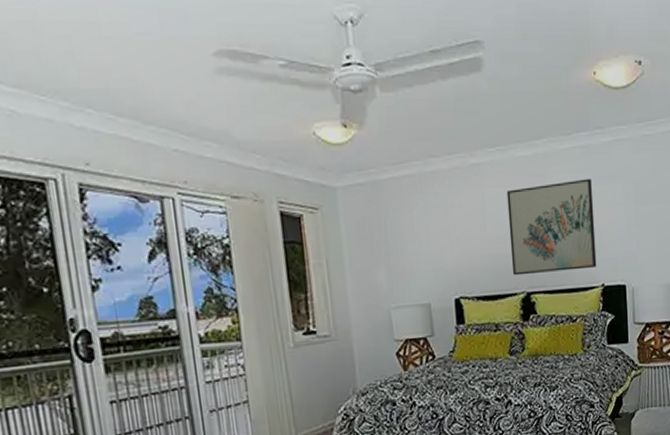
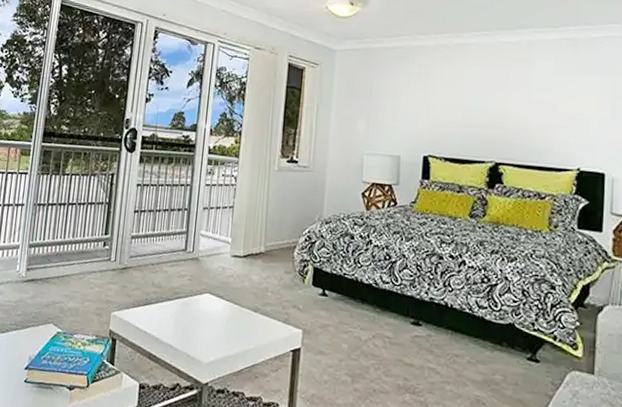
wall art: present [506,178,597,276] -> none [483,67,577,152]

